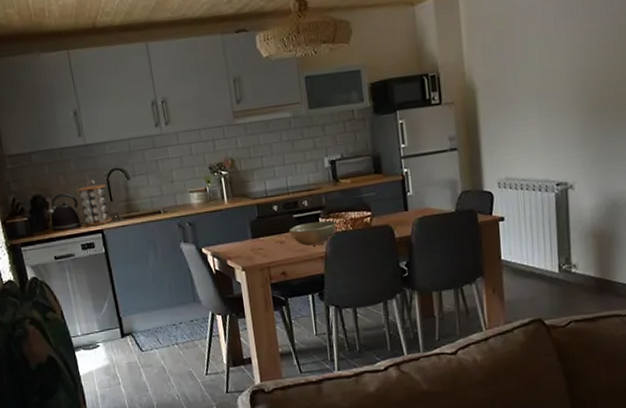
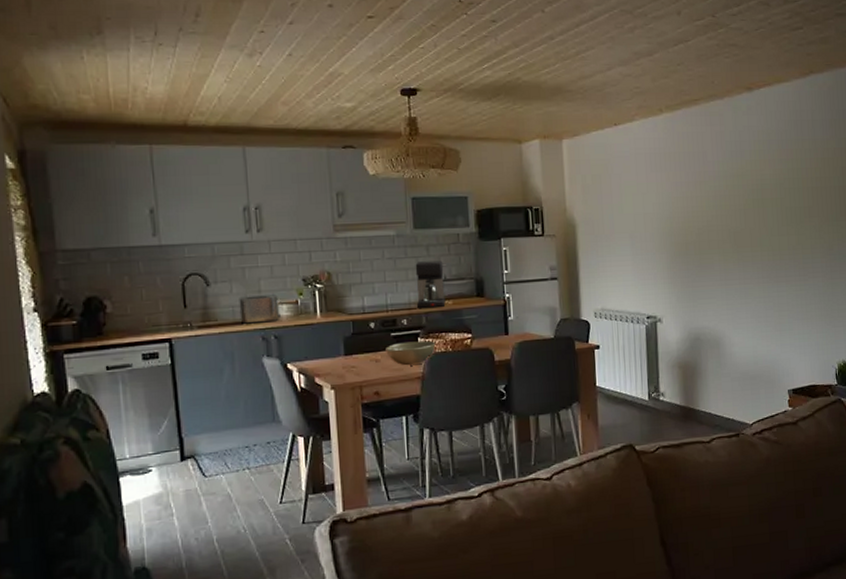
kettle: present [46,193,83,232] -> none [102,296,148,339]
spice rack: present [77,180,112,227] -> none [144,284,184,335]
toaster: none [155,184,193,213] -> present [239,295,281,324]
coffee maker: none [312,139,344,189] -> present [415,260,446,308]

